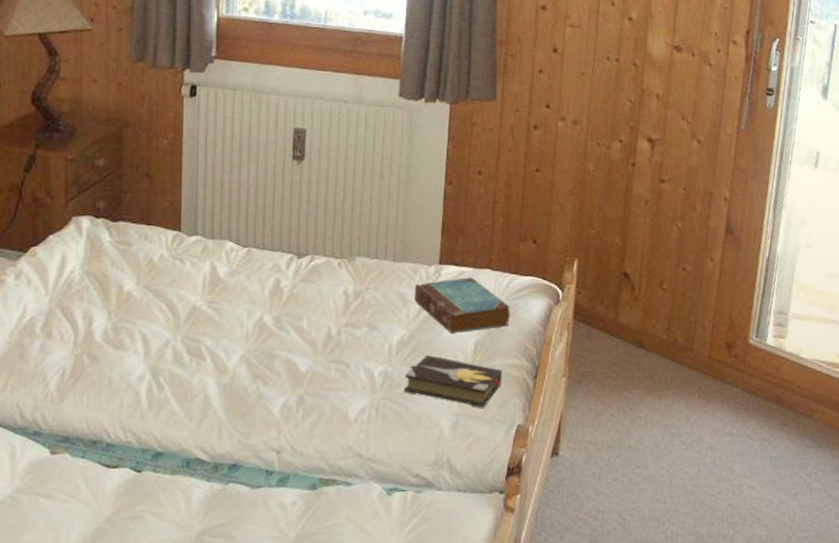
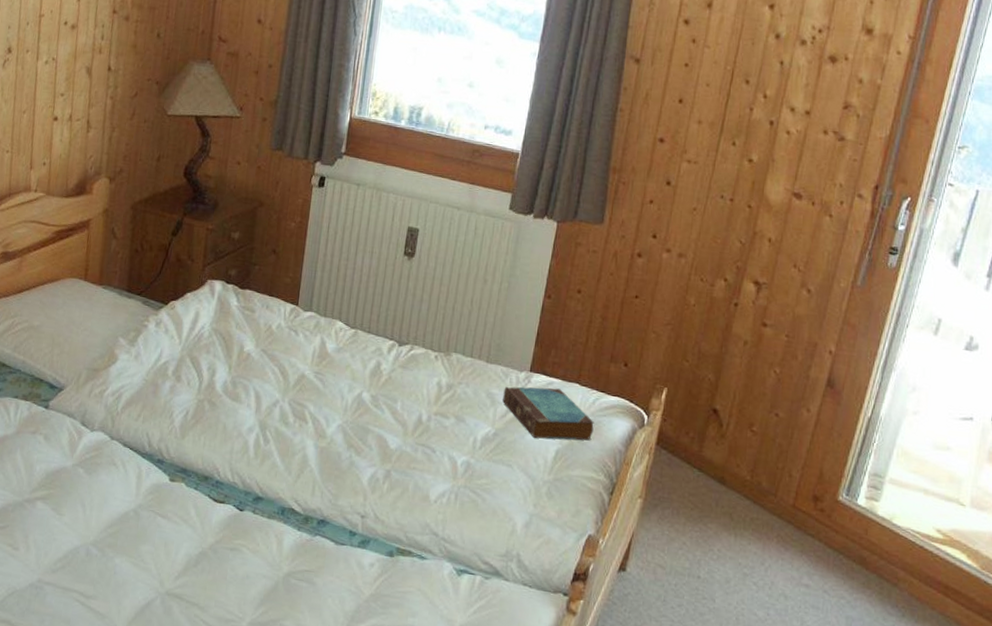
hardback book: present [403,354,502,409] -> none [483,453,579,514]

